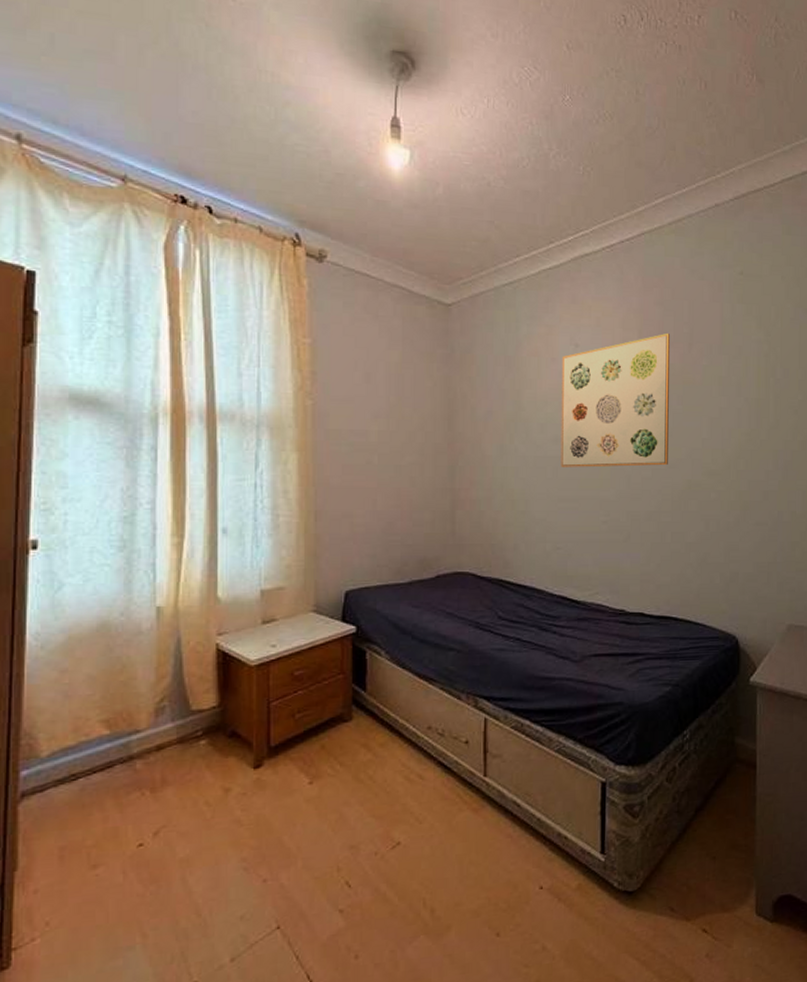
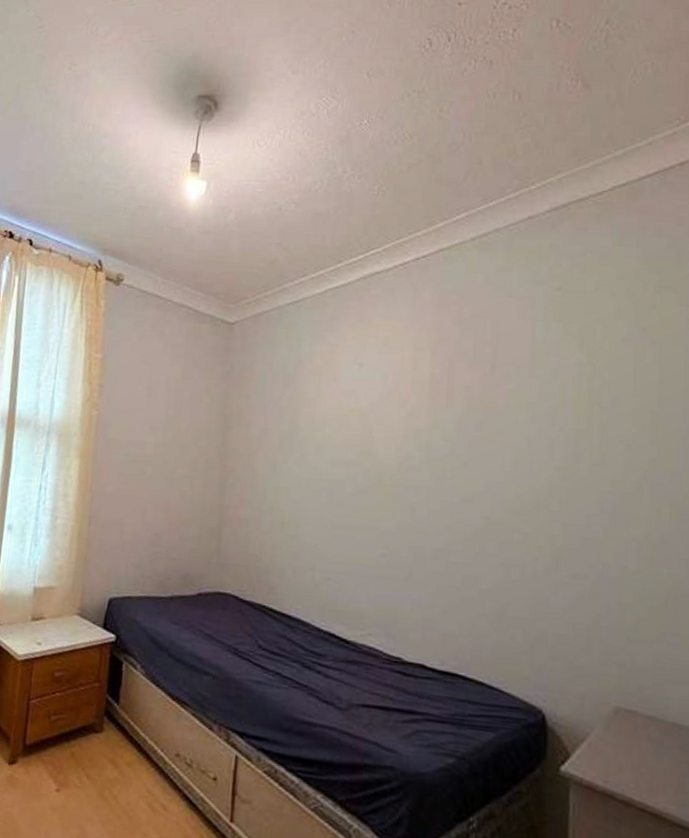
wall art: present [560,332,670,467] -> none [336,353,468,499]

